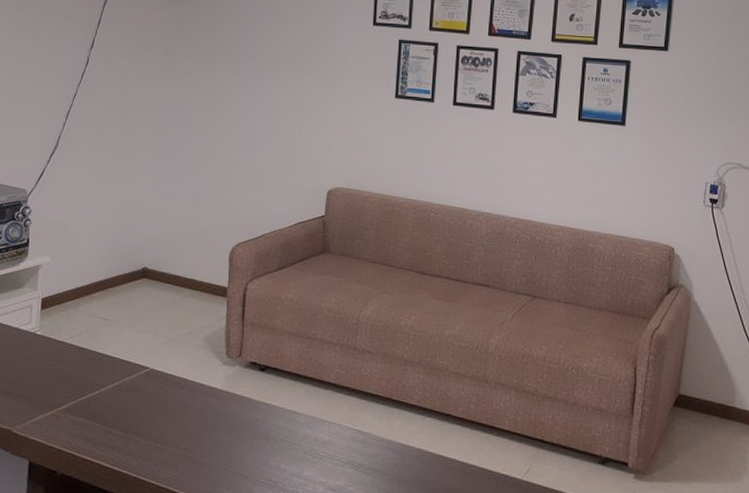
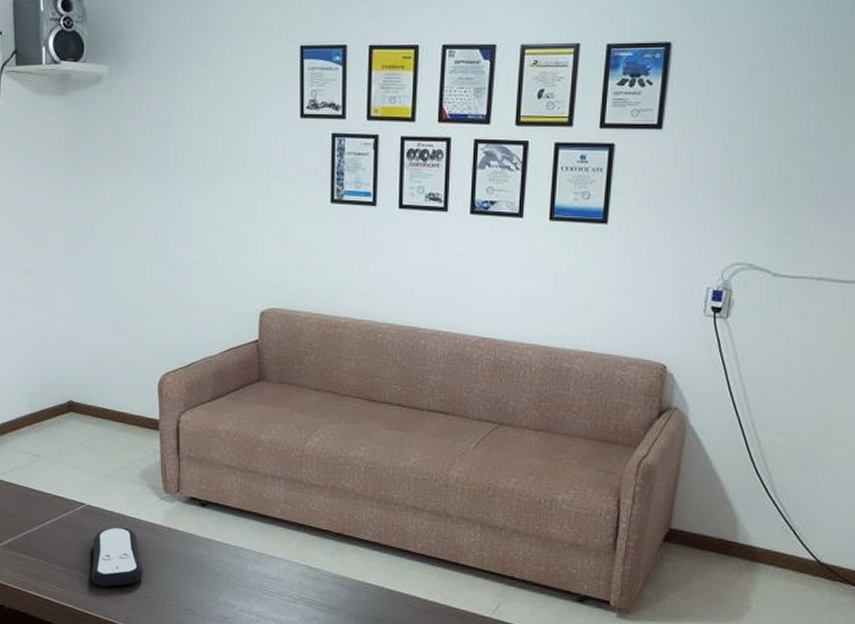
remote control: none [147,391,200,451] -> present [91,527,144,587]

